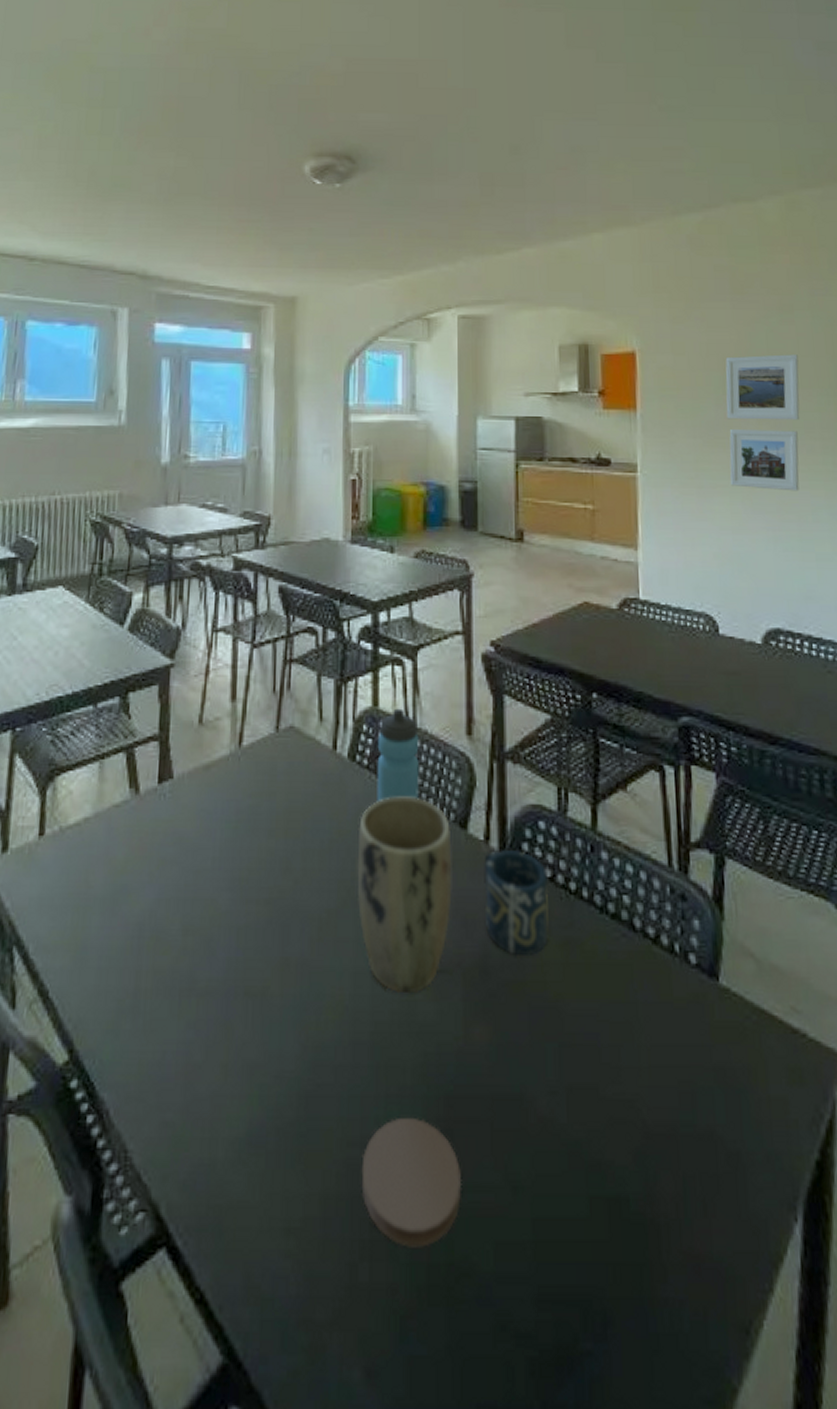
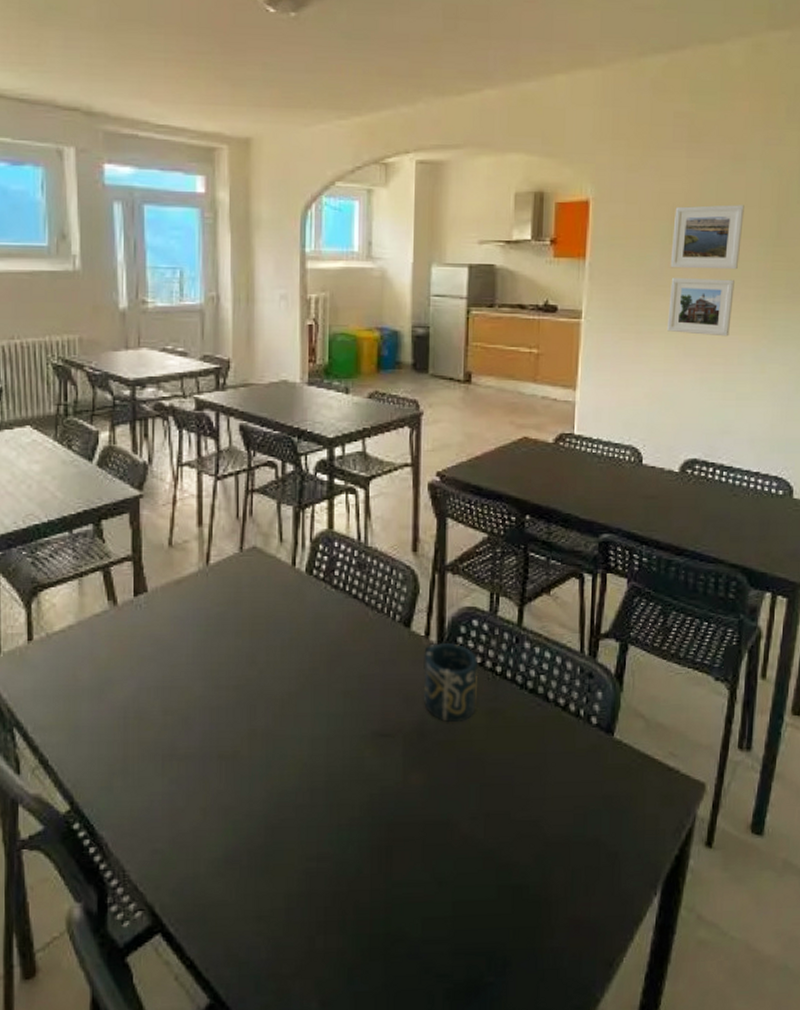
plant pot: present [357,796,452,994] -> none [314,602,397,753]
coaster: present [361,1117,462,1247] -> none [317,839,399,925]
water bottle: present [377,708,419,803] -> none [331,530,370,608]

